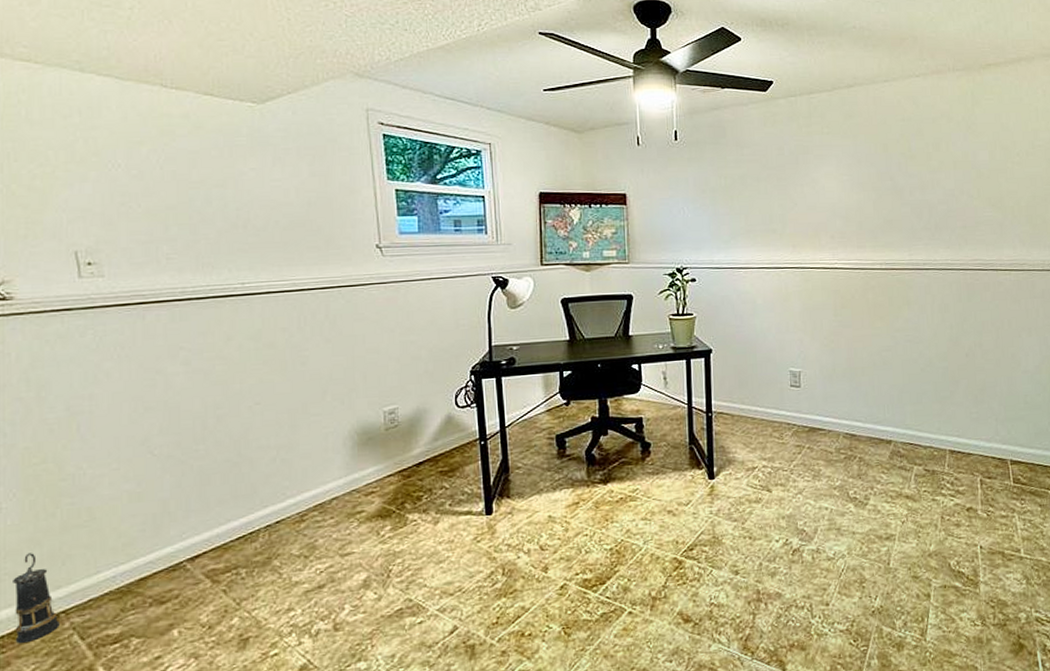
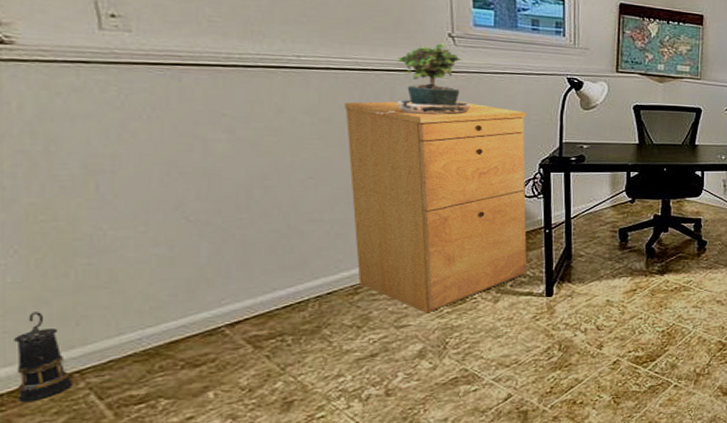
filing cabinet: none [285,312,465,539] -> present [345,101,527,313]
potted plant: none [314,255,401,334] -> present [377,43,471,115]

